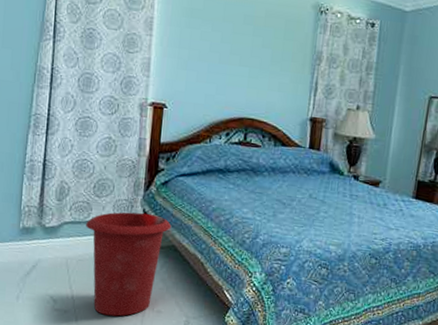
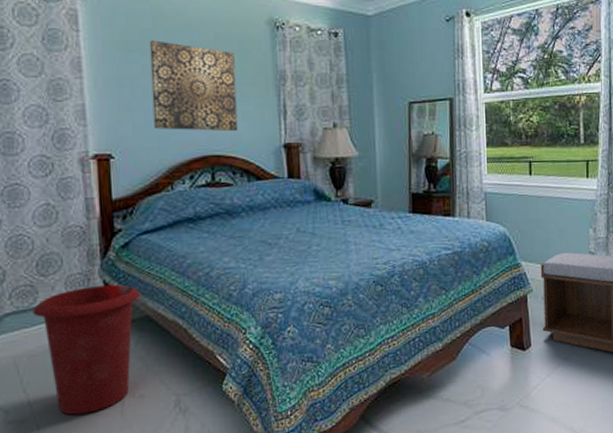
wall art: none [203,10,280,100] -> present [149,40,238,132]

